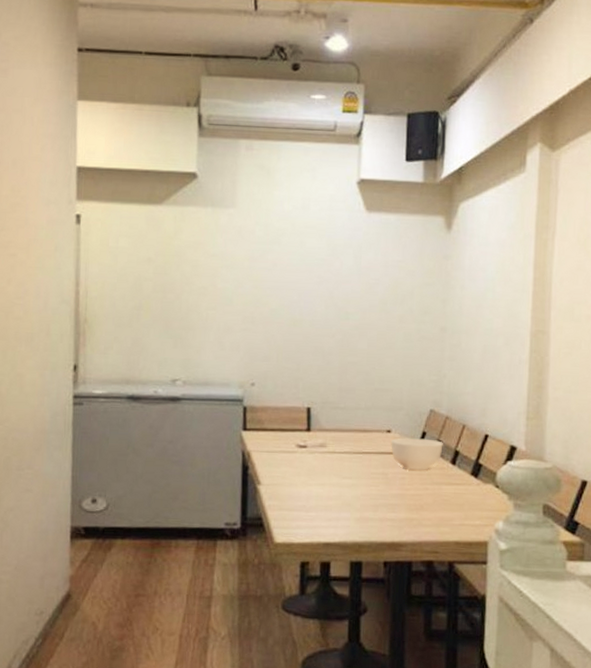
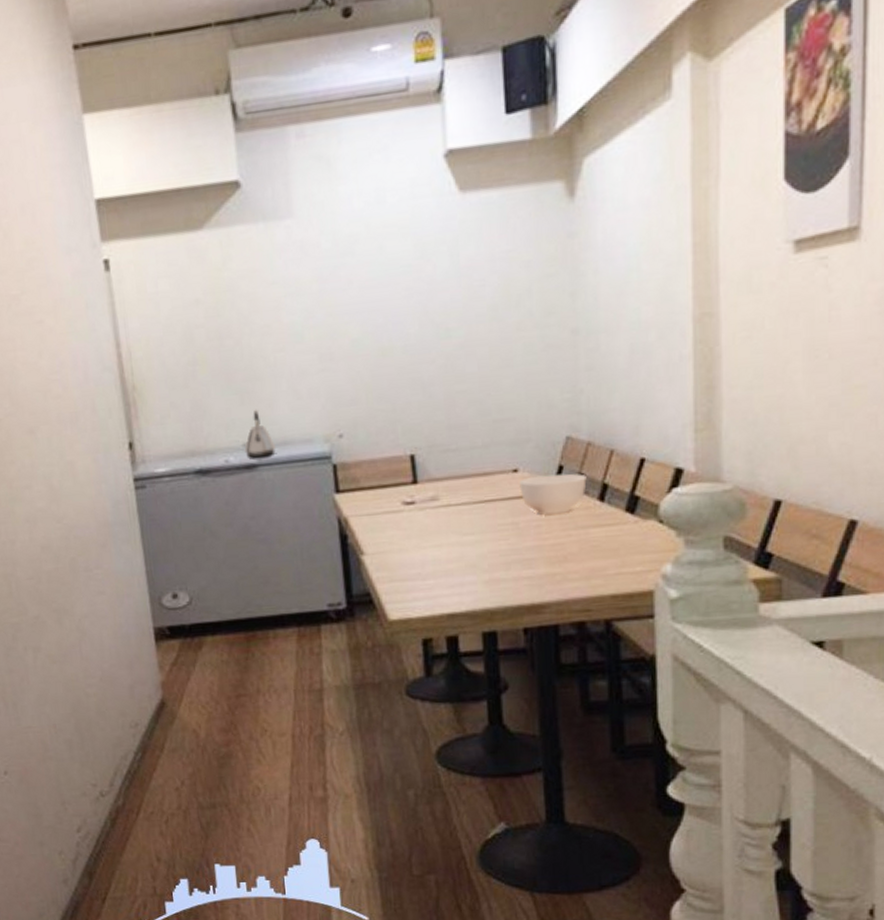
kettle: none [172,353,198,395] -> present [244,409,276,461]

